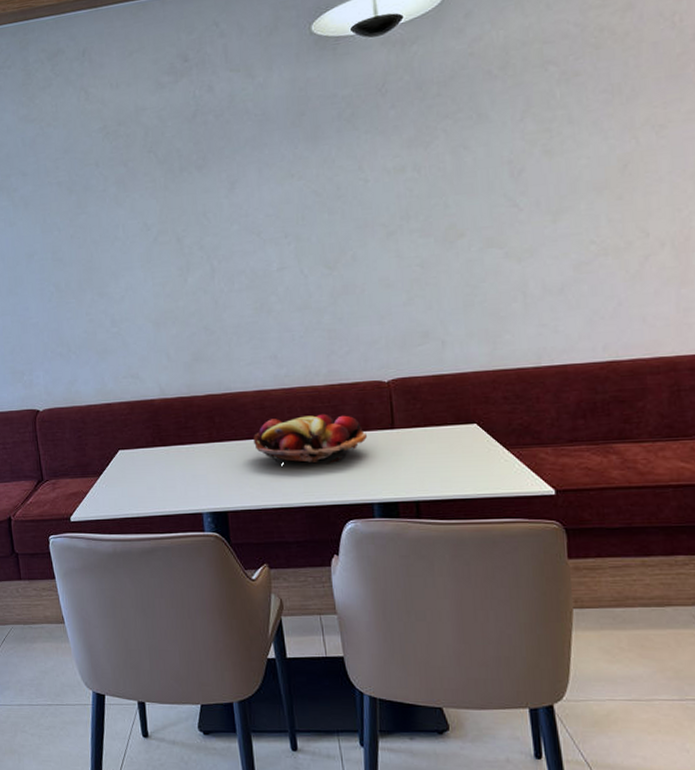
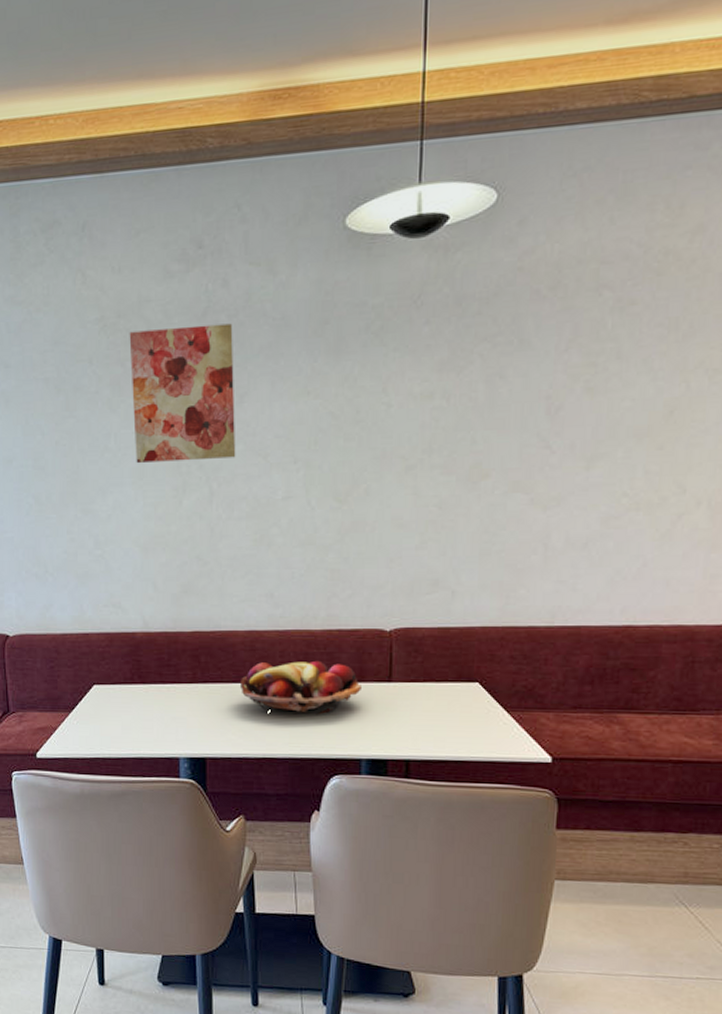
wall art: none [129,122,232,249] -> present [129,323,236,464]

